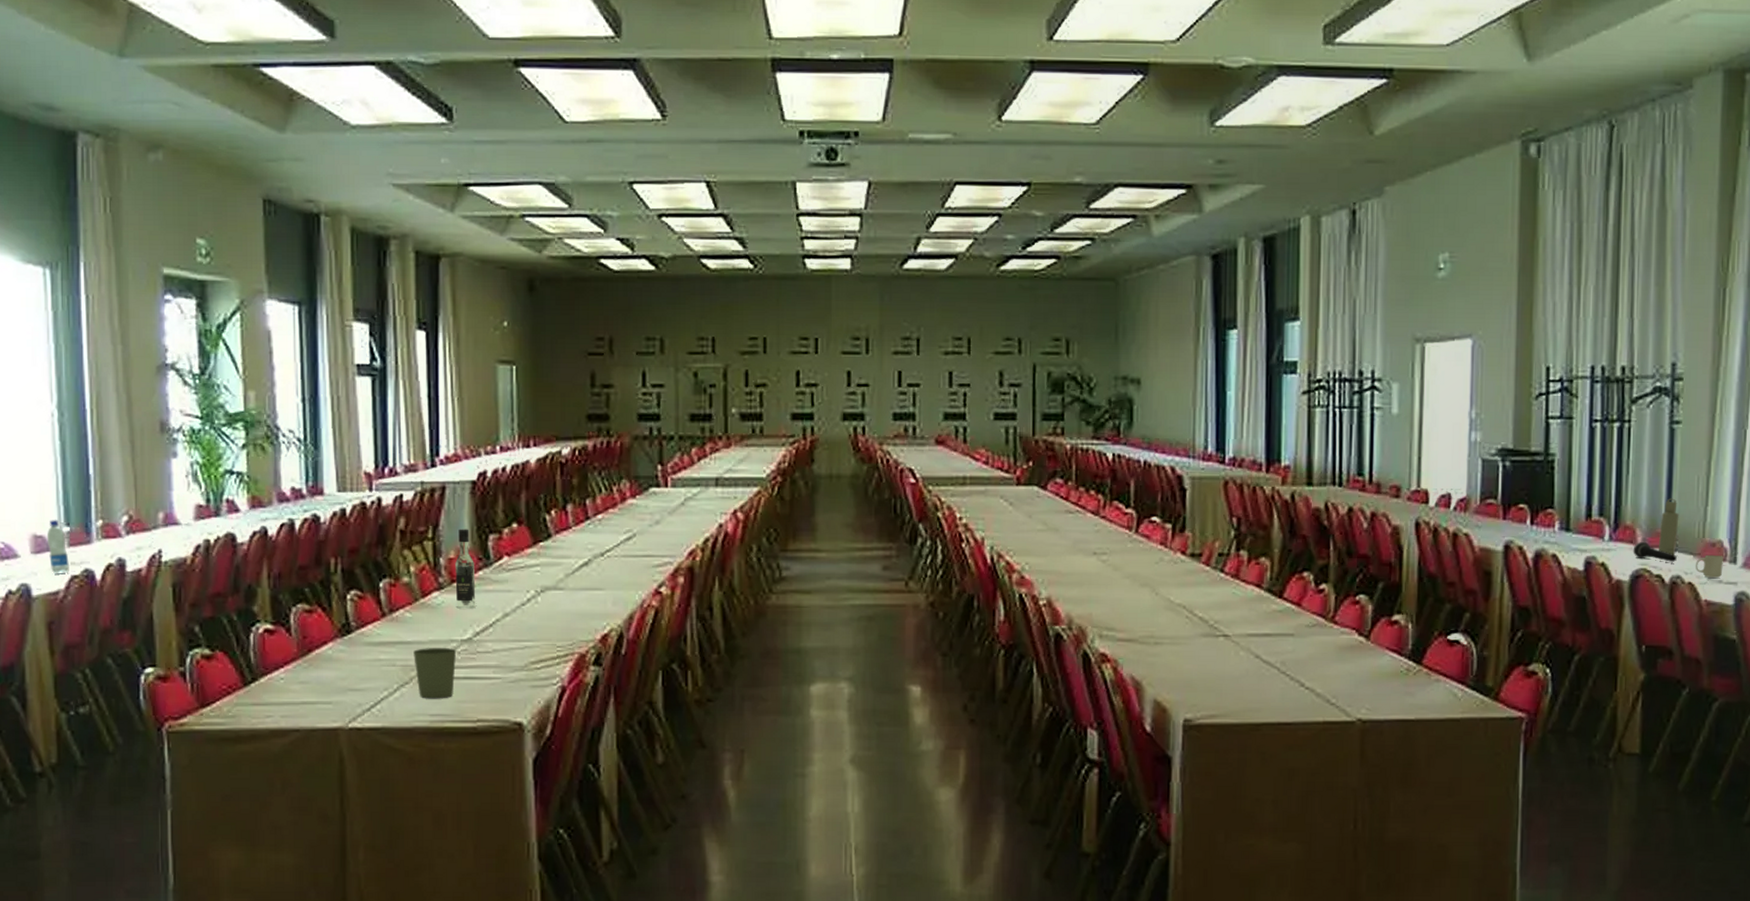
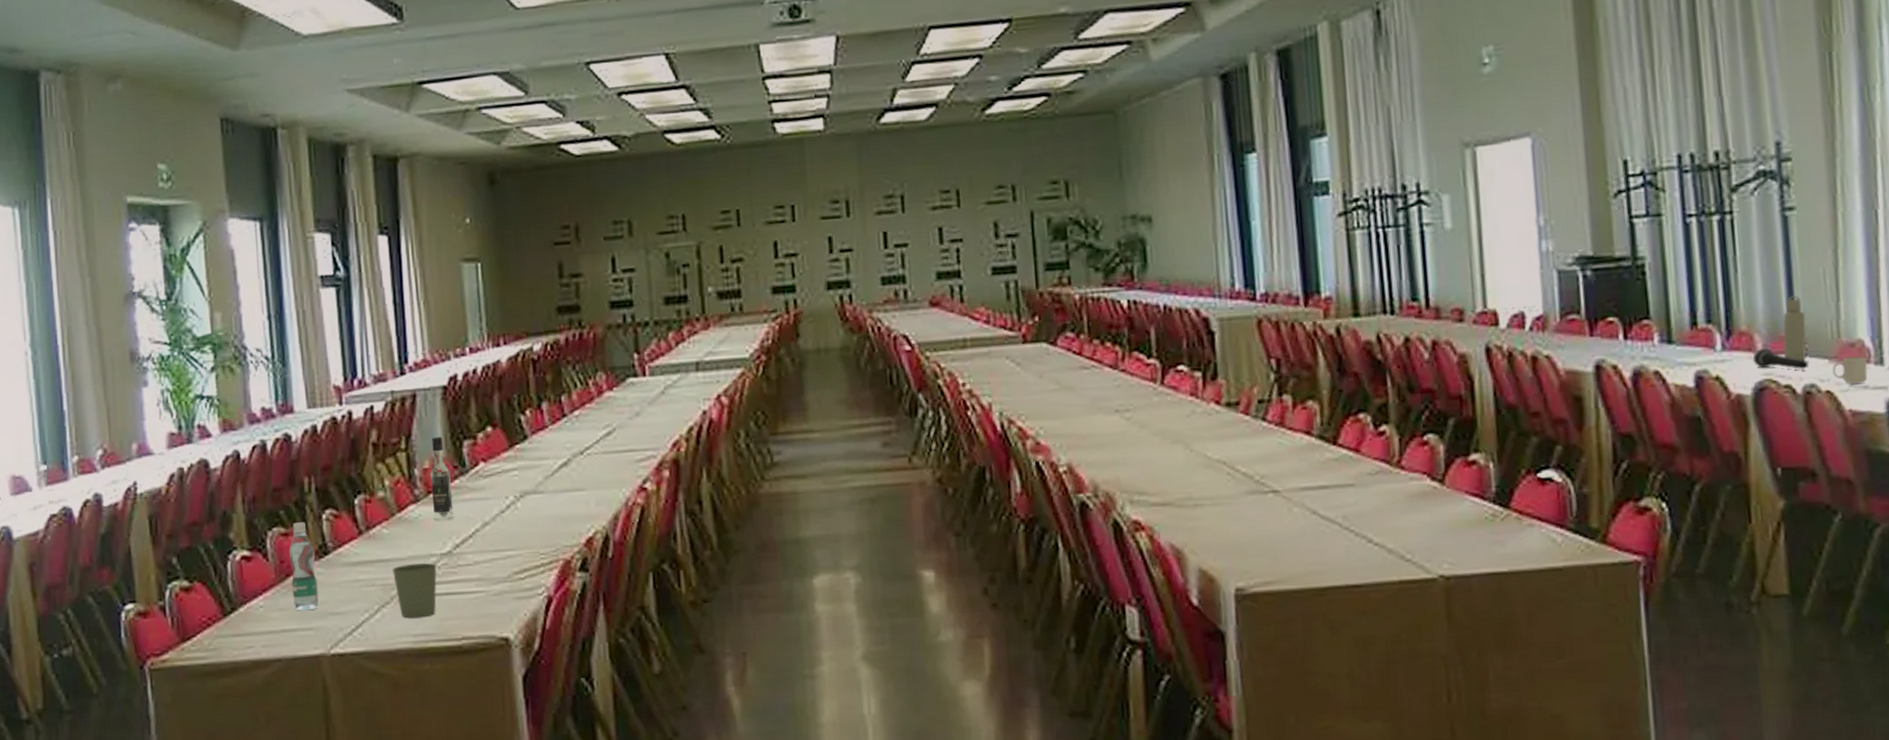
bottle: present [46,520,69,574] -> none [25,459,48,515]
bottle: none [312,601,339,685] -> present [288,522,319,611]

